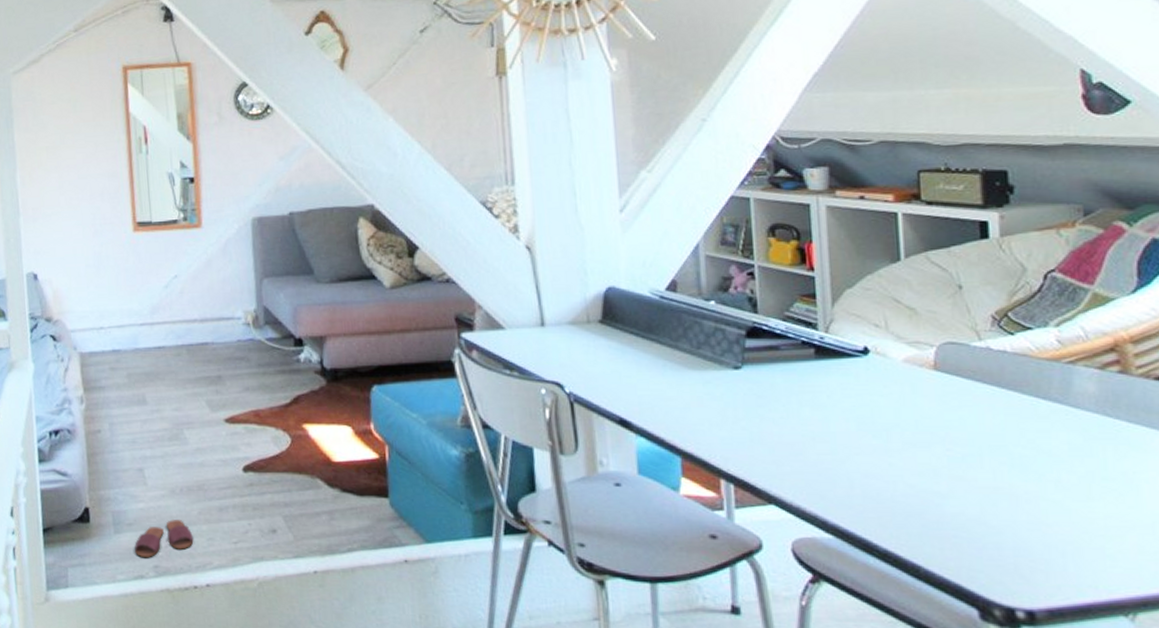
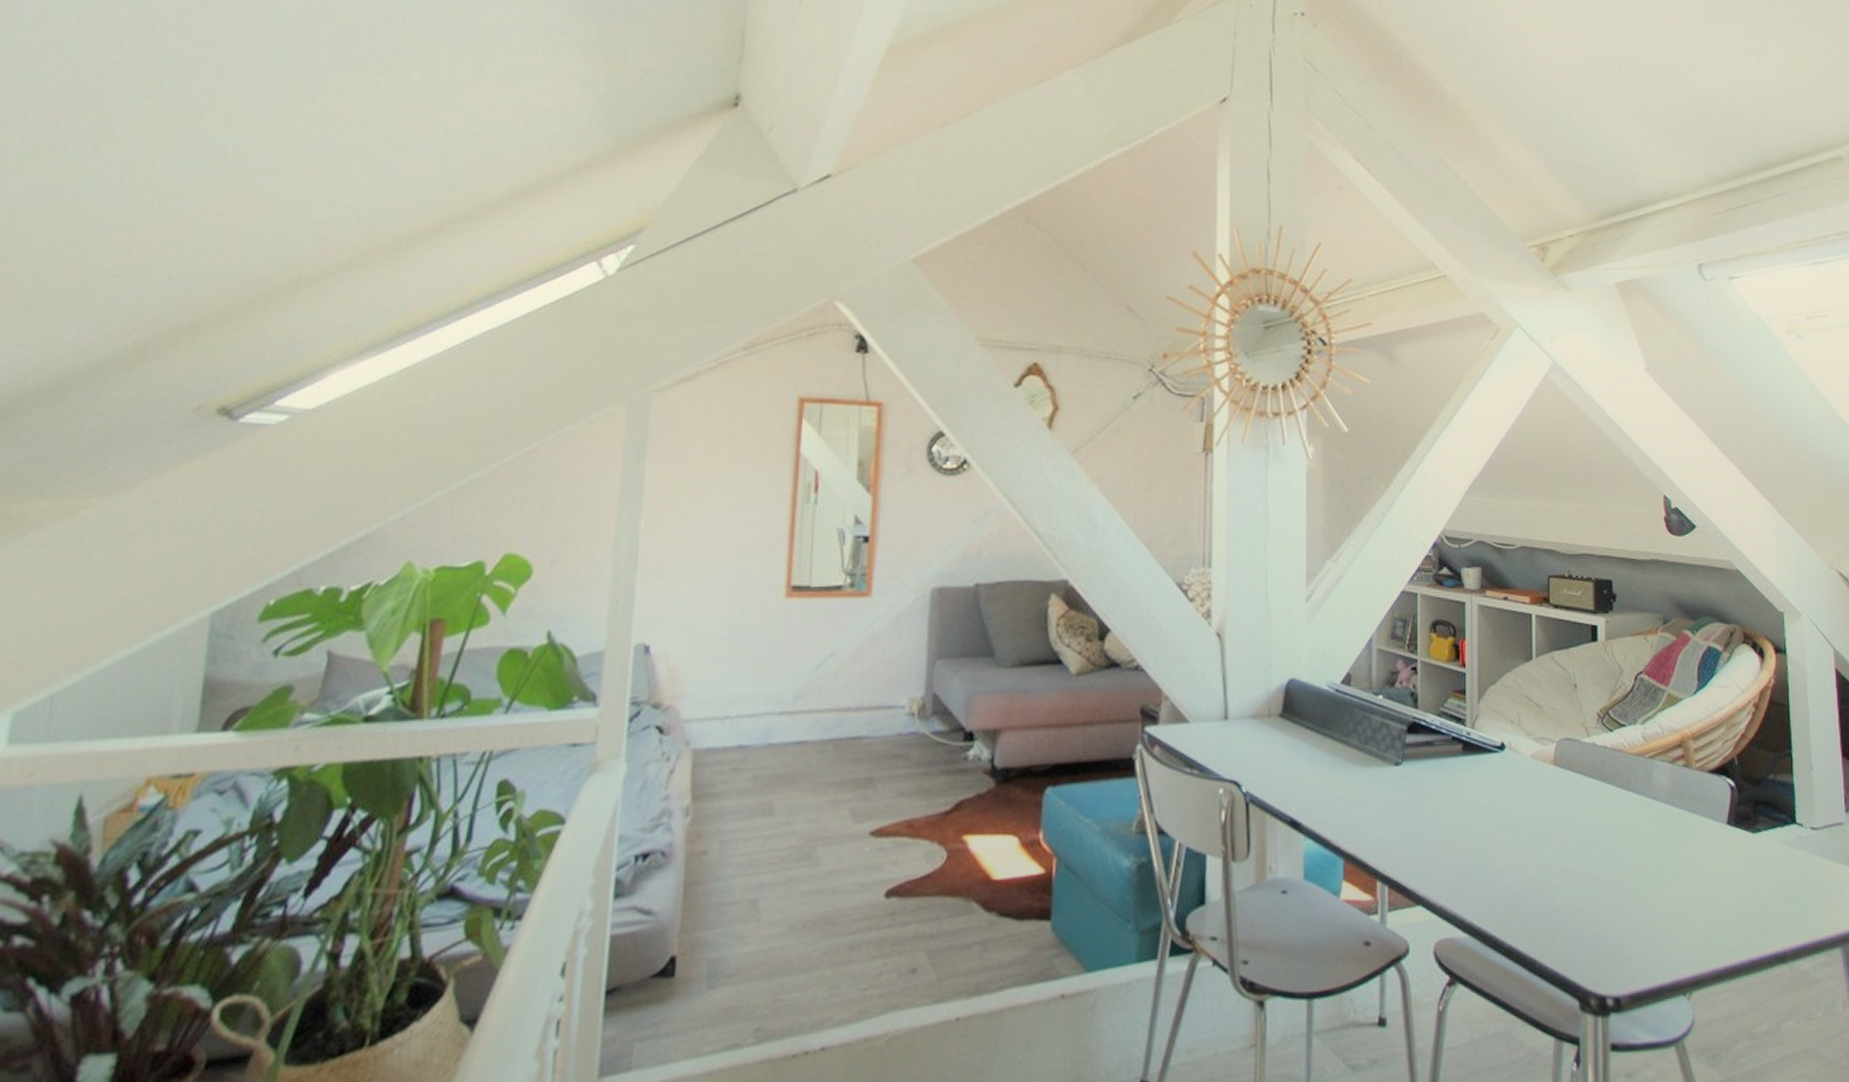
slippers: present [135,519,194,558] -> none [732,963,812,1020]

